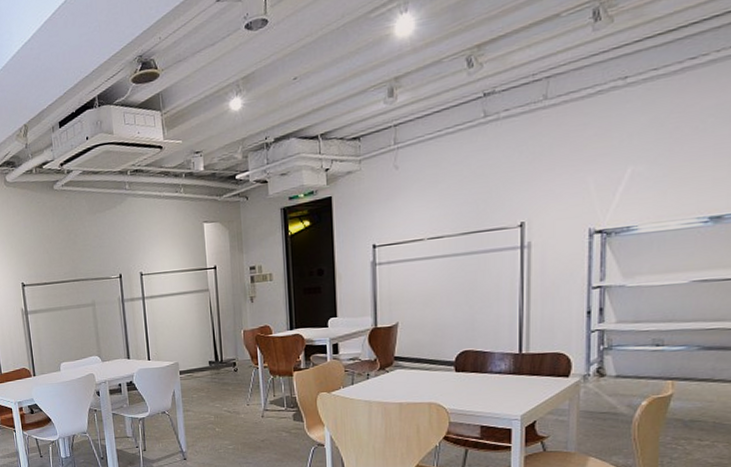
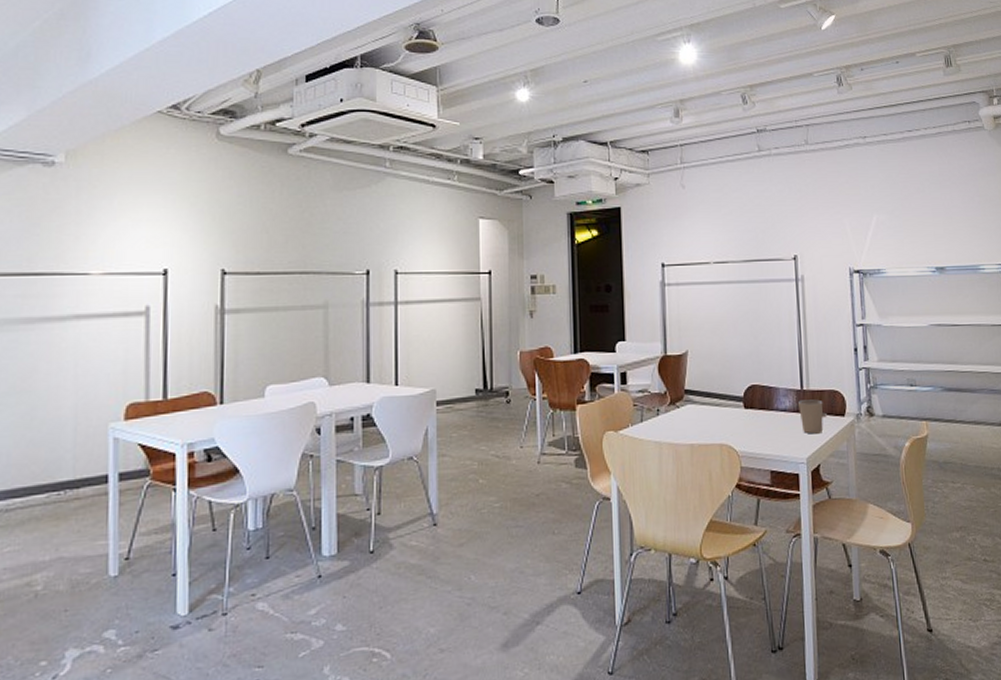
cup: none [516,362,548,394] -> present [798,399,827,434]

